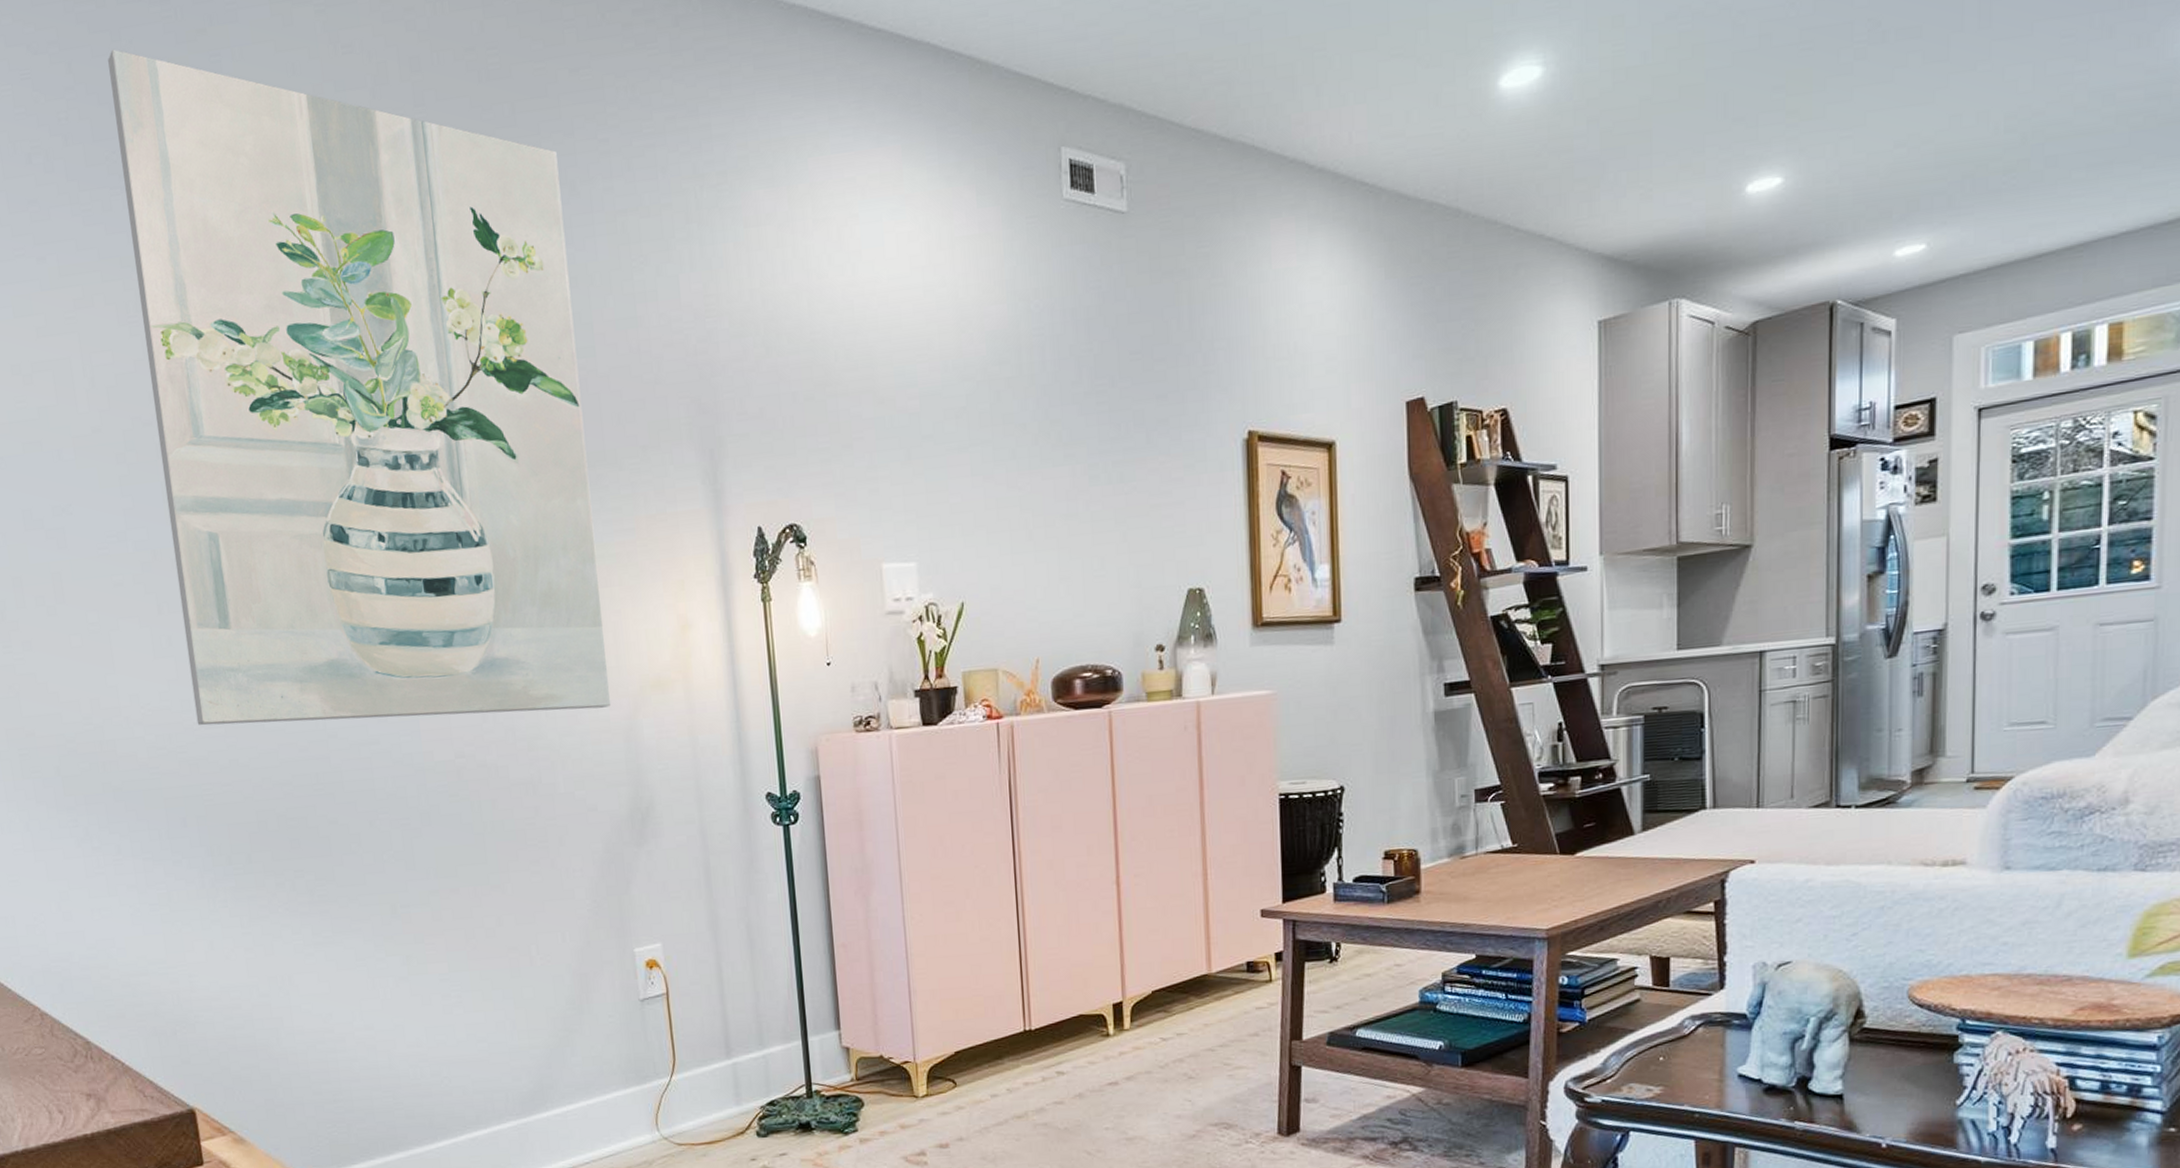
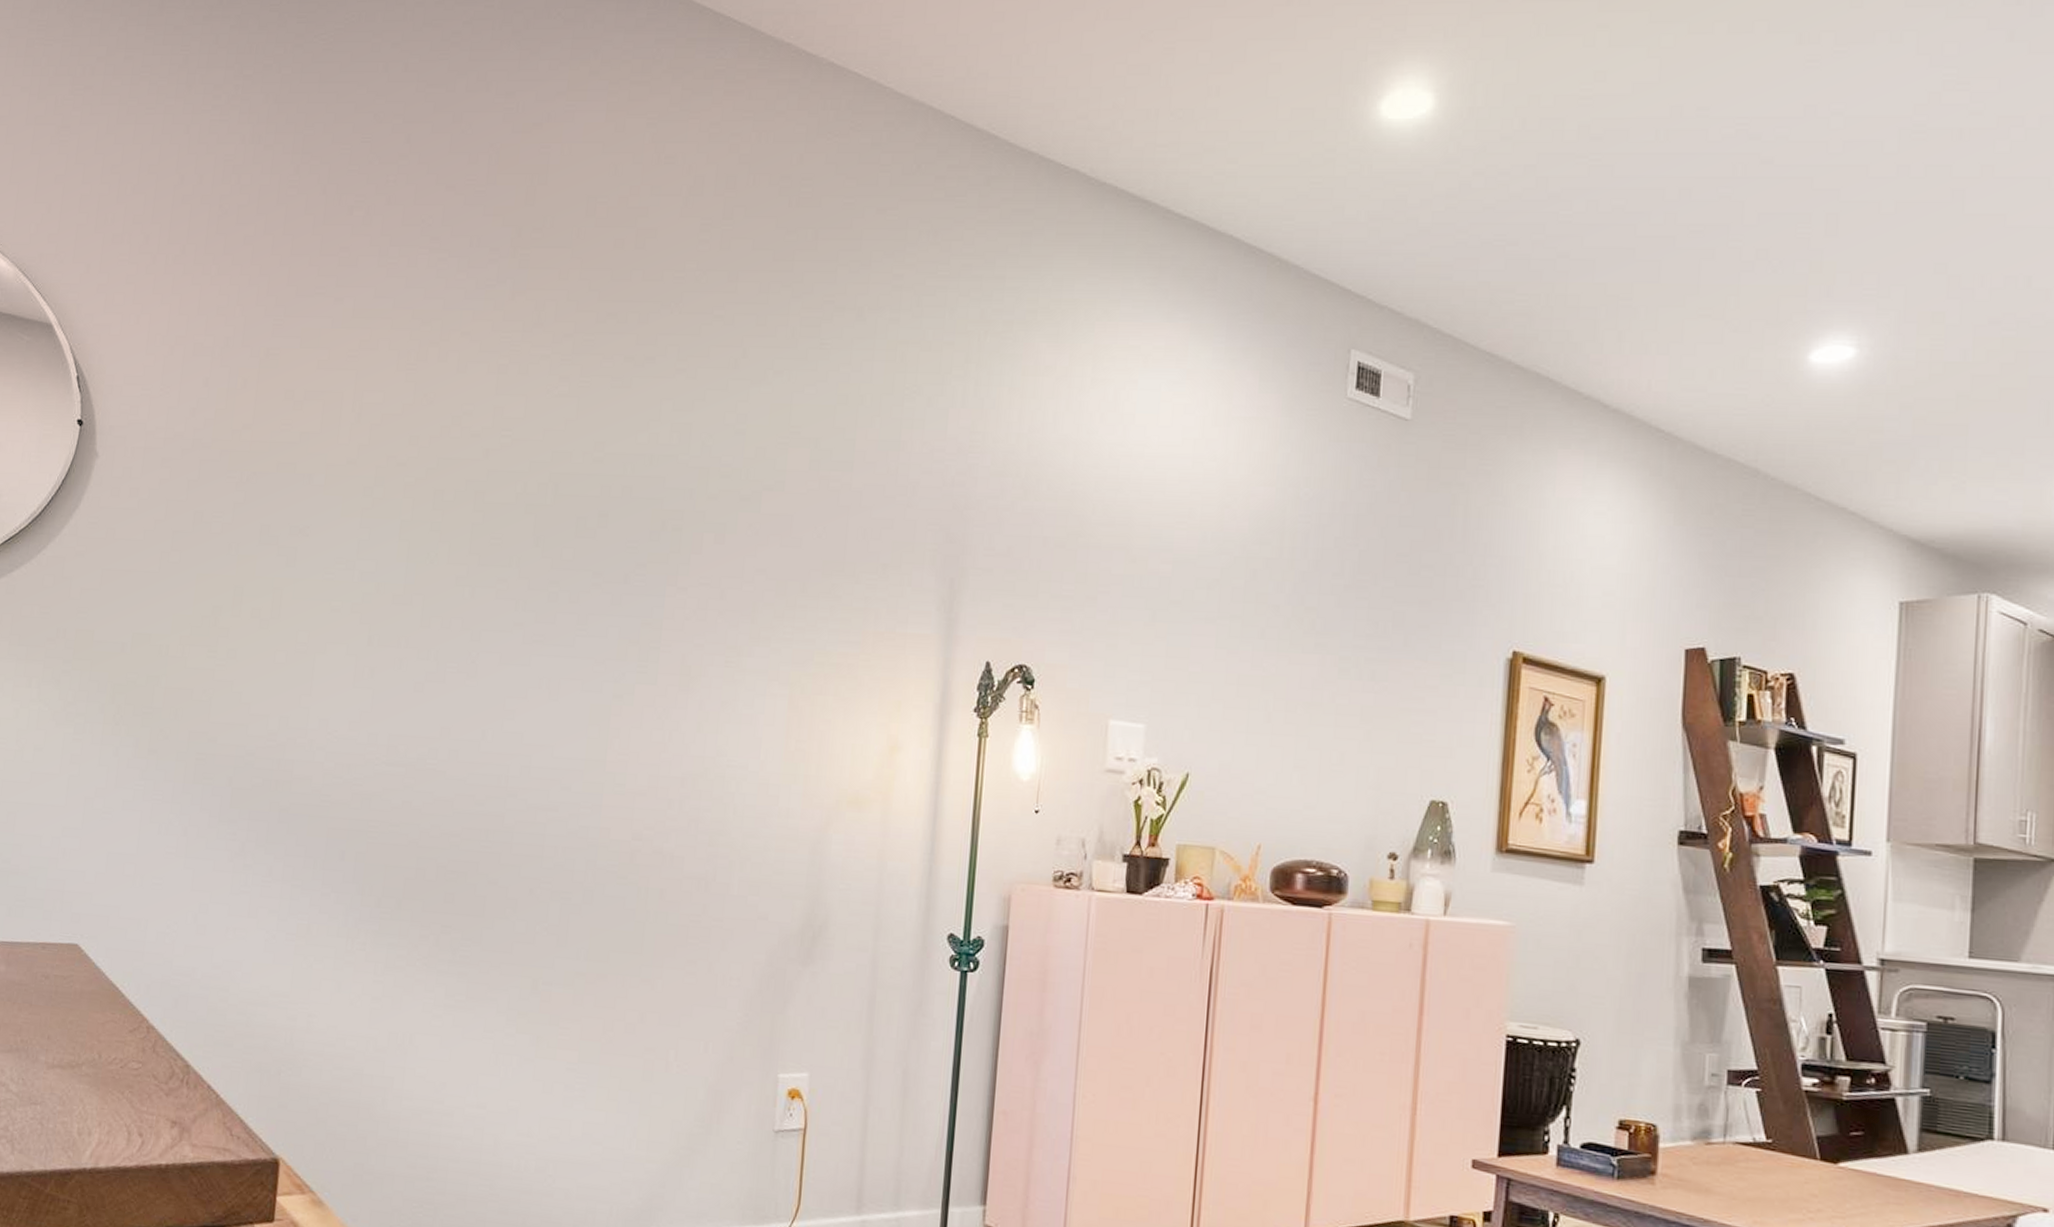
wall art: present [108,49,611,726] -> none [379,128,851,816]

